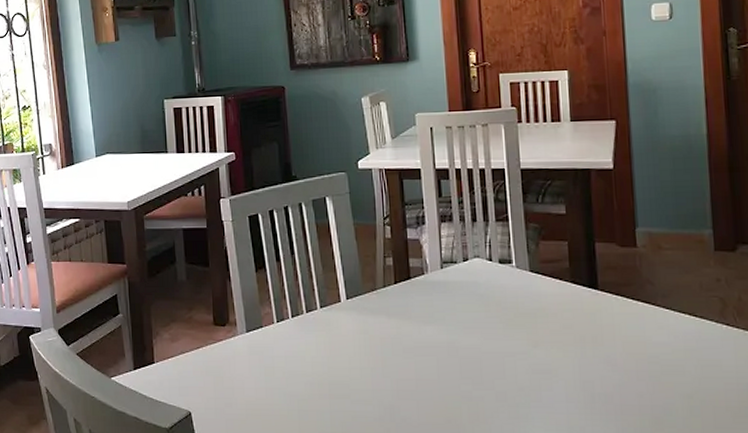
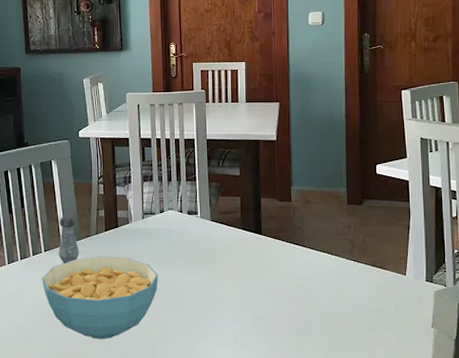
cereal bowl: none [318,314,464,418] -> present [42,256,158,340]
salt shaker: none [337,264,364,322] -> present [59,216,80,263]

